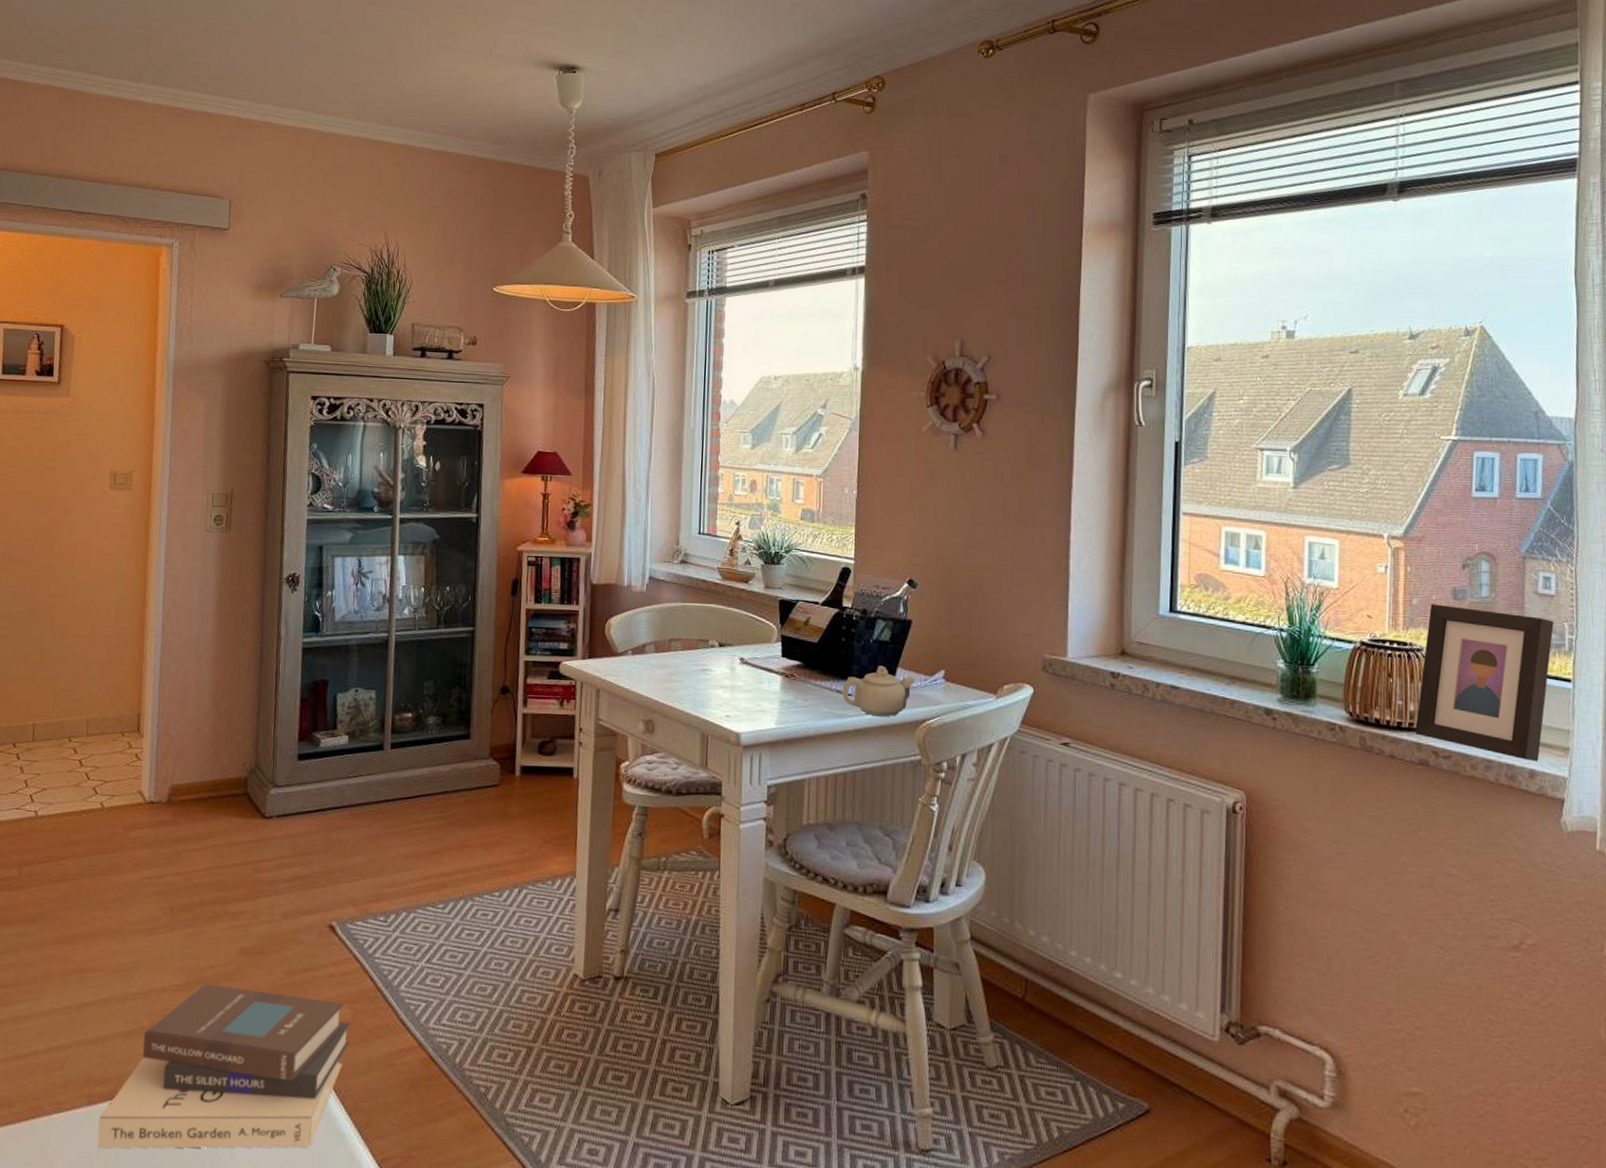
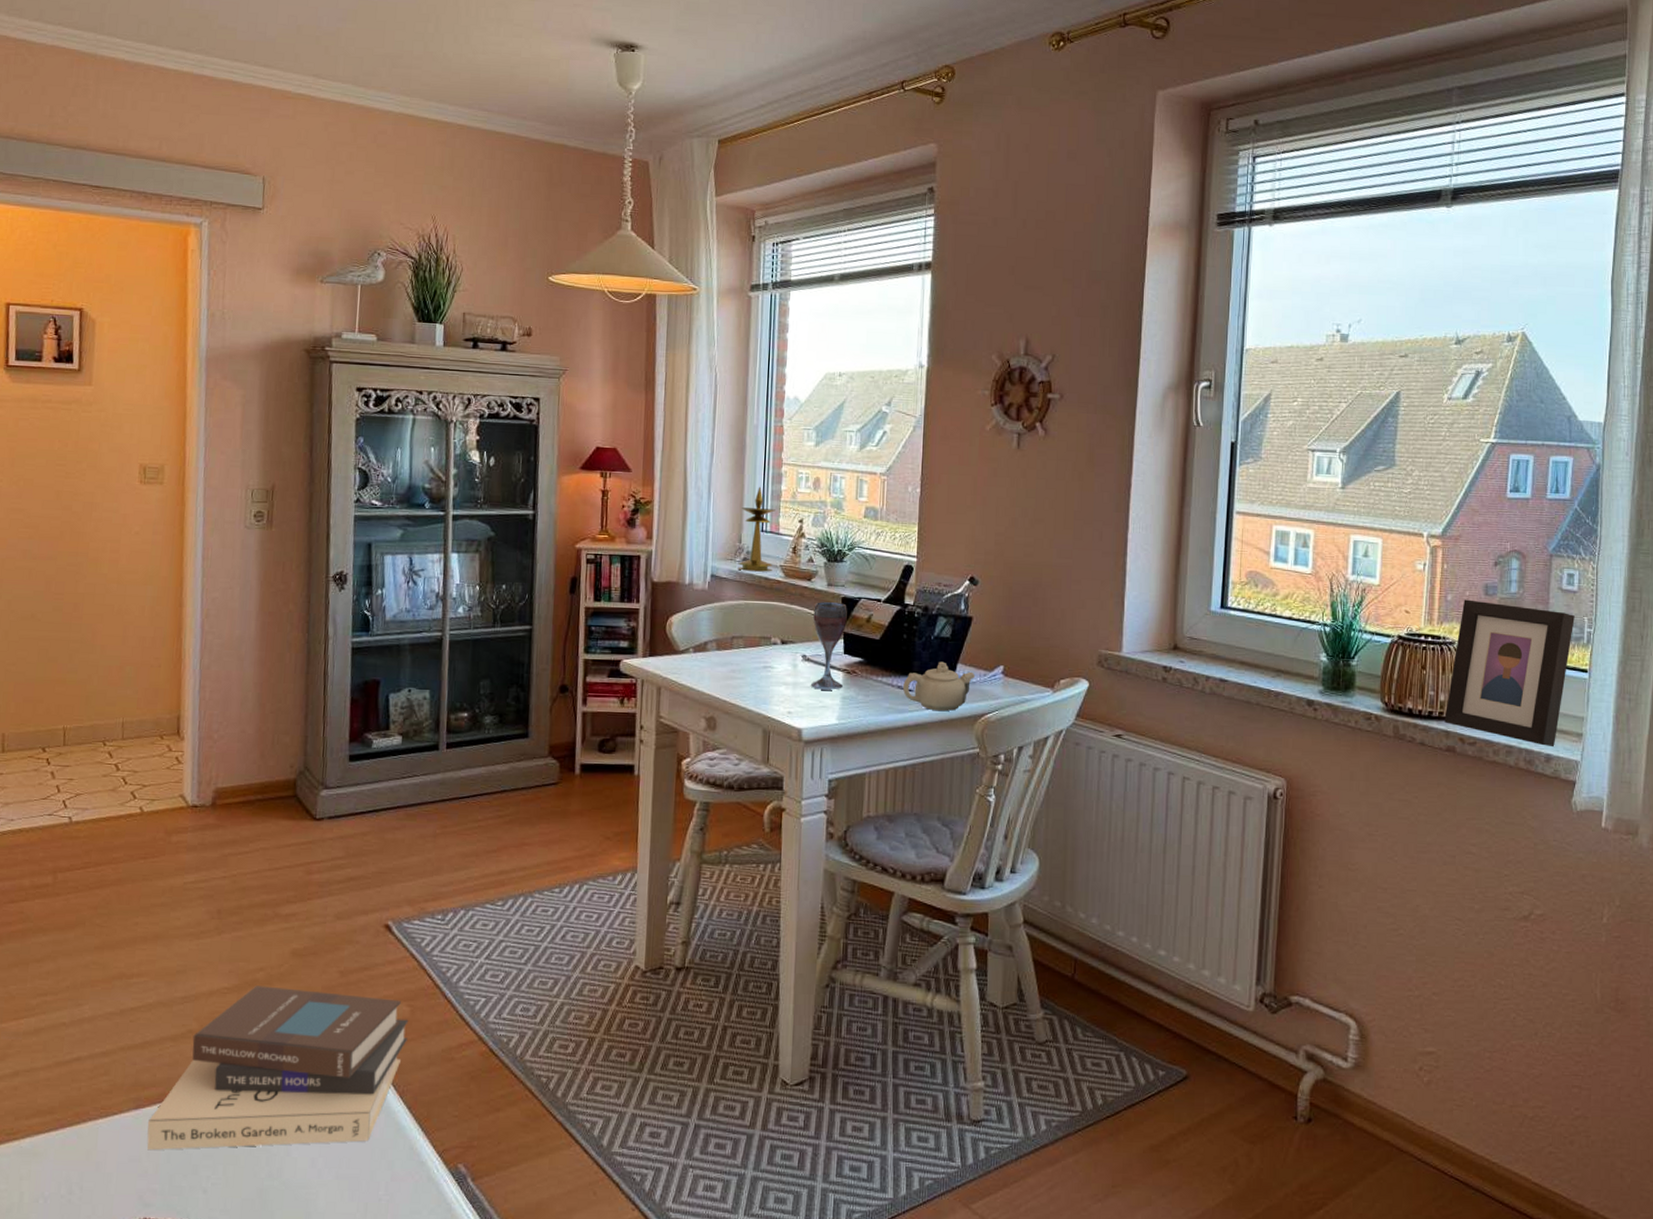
candlestick: none [675,489,712,574] -> present [737,486,775,572]
cup: none [748,603,785,694] -> present [810,601,847,690]

